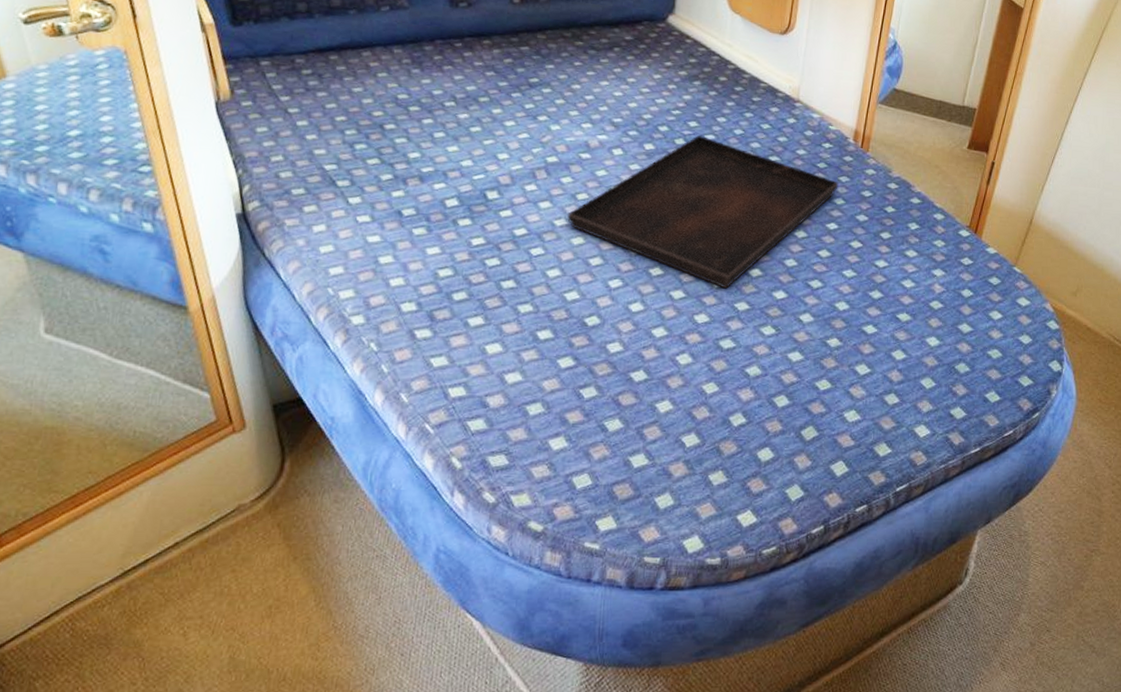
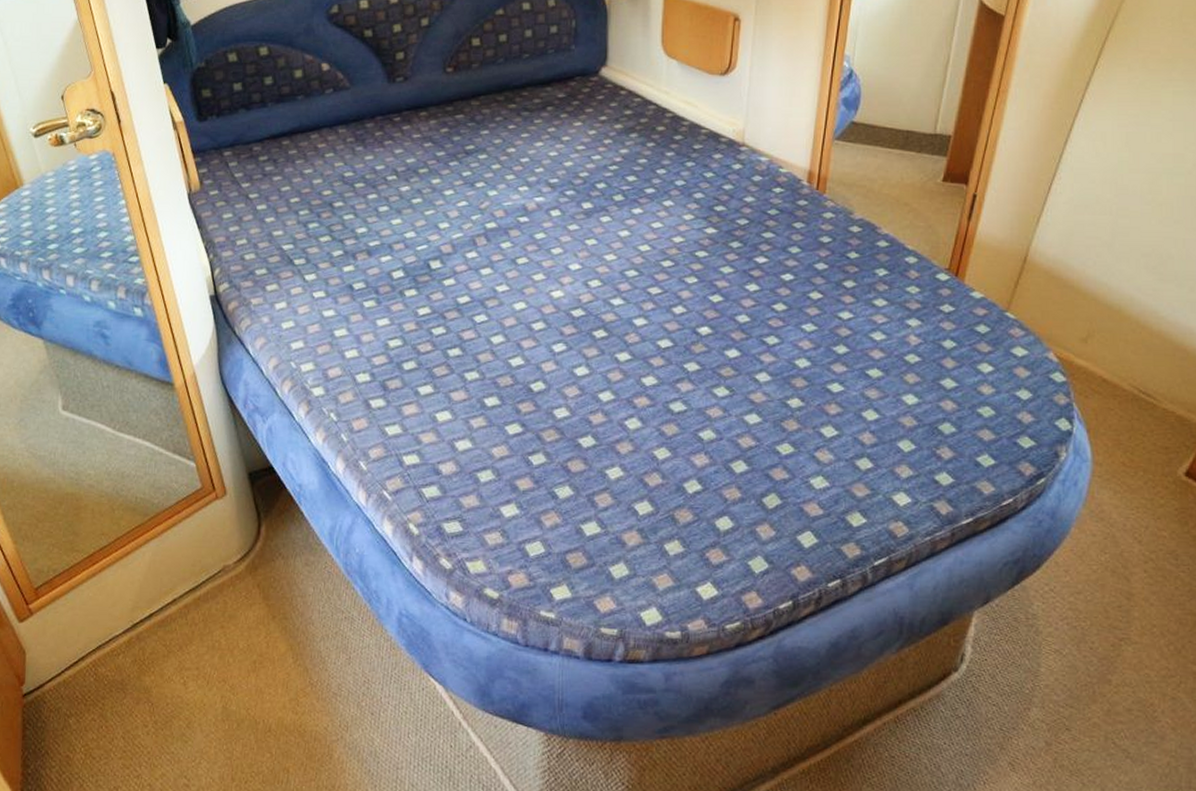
serving tray: present [567,135,839,289] -> none [508,190,793,349]

